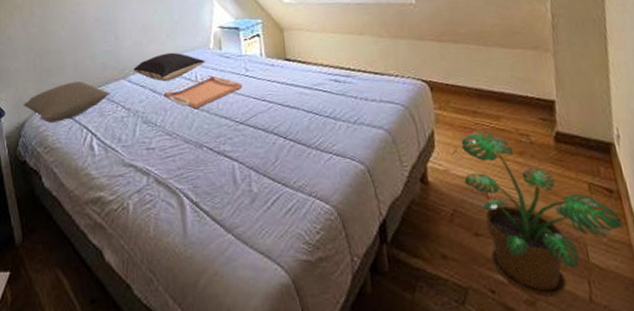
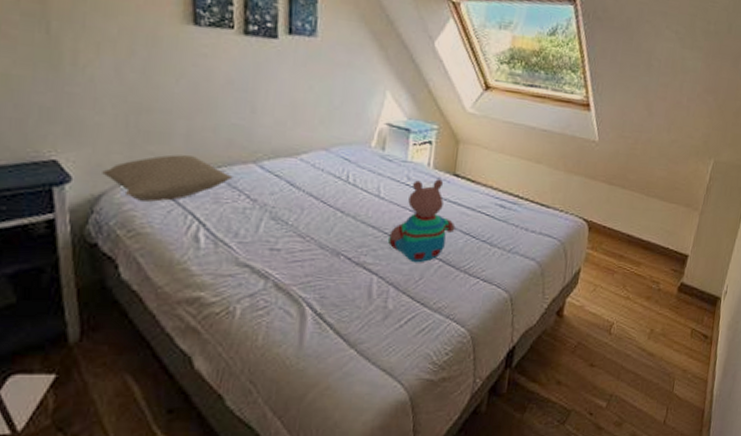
pillow: present [133,52,205,81] -> none [269,141,362,175]
serving tray: present [165,74,242,109] -> none [305,176,400,213]
teddy bear: none [239,66,298,146] -> present [387,179,456,263]
potted plant: present [461,131,625,296] -> none [594,274,707,419]

